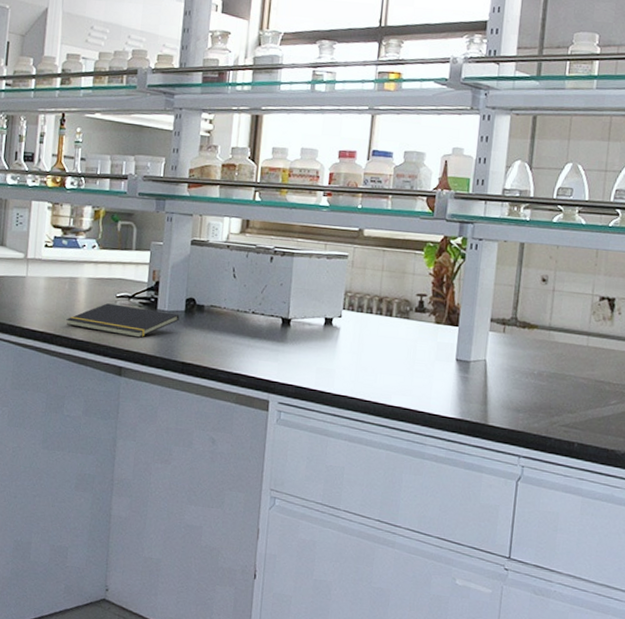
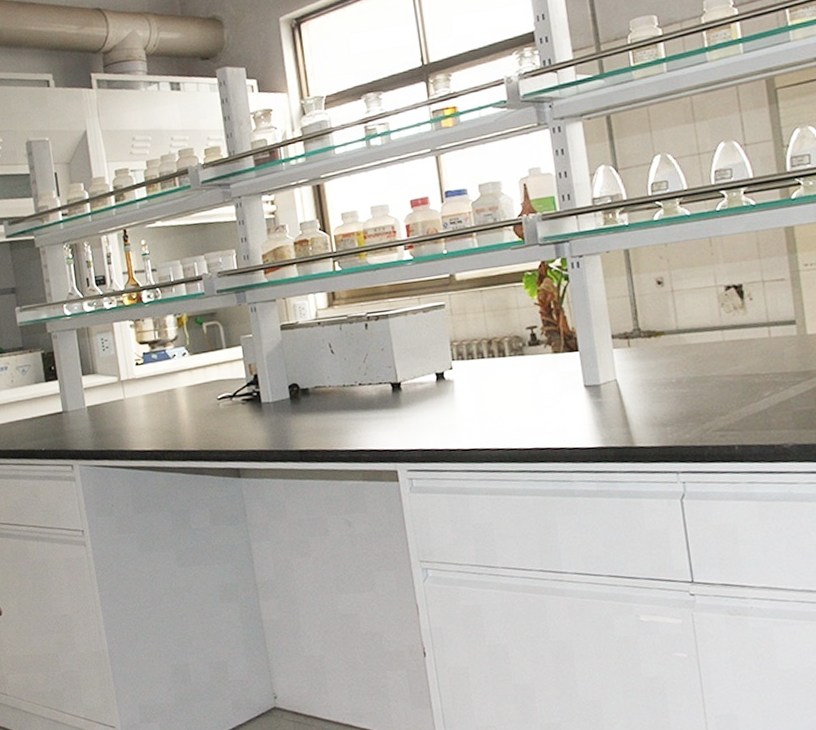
notepad: present [66,303,180,338] -> none [173,403,286,439]

